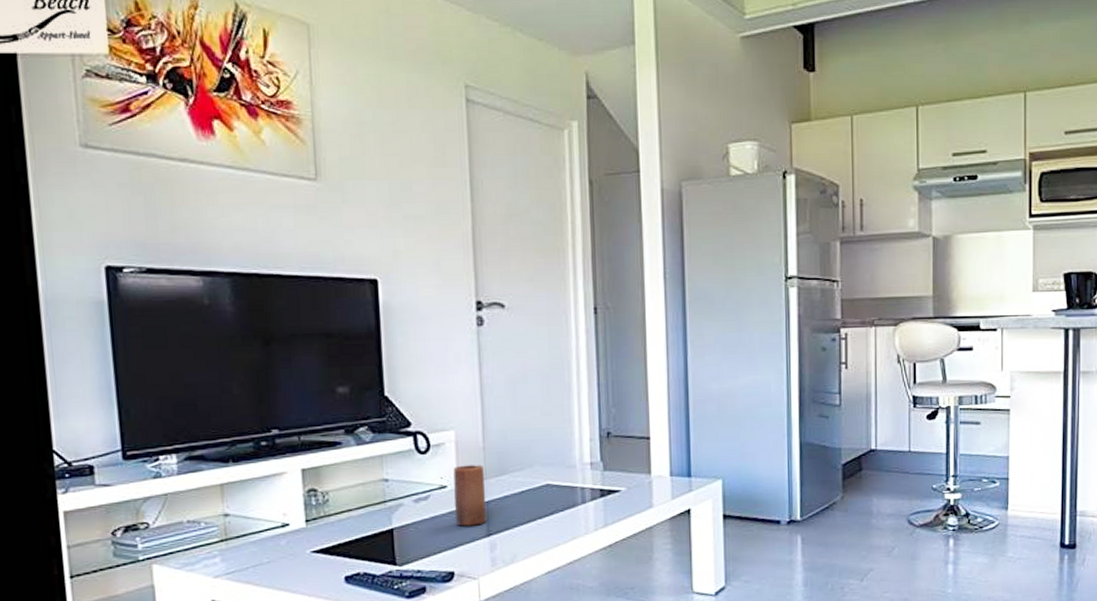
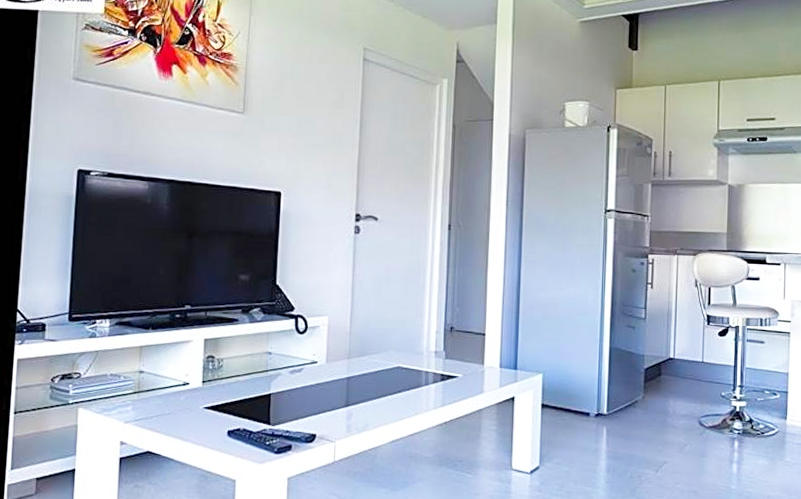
candle: present [453,465,486,526] -> none [321,346,348,397]

